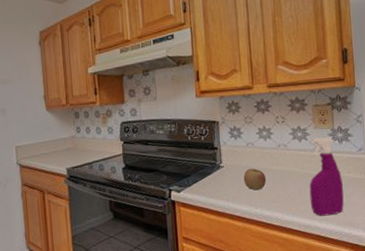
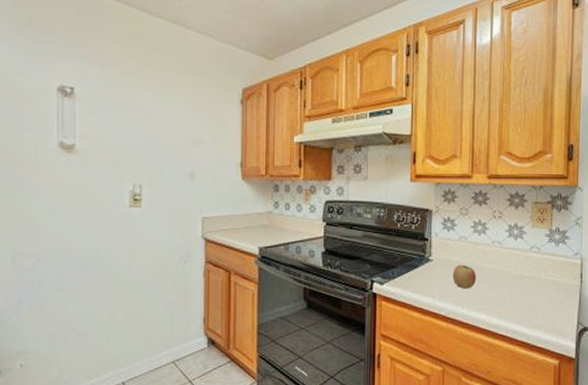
spray bottle: present [309,137,344,216] -> none [520,237,555,322]

